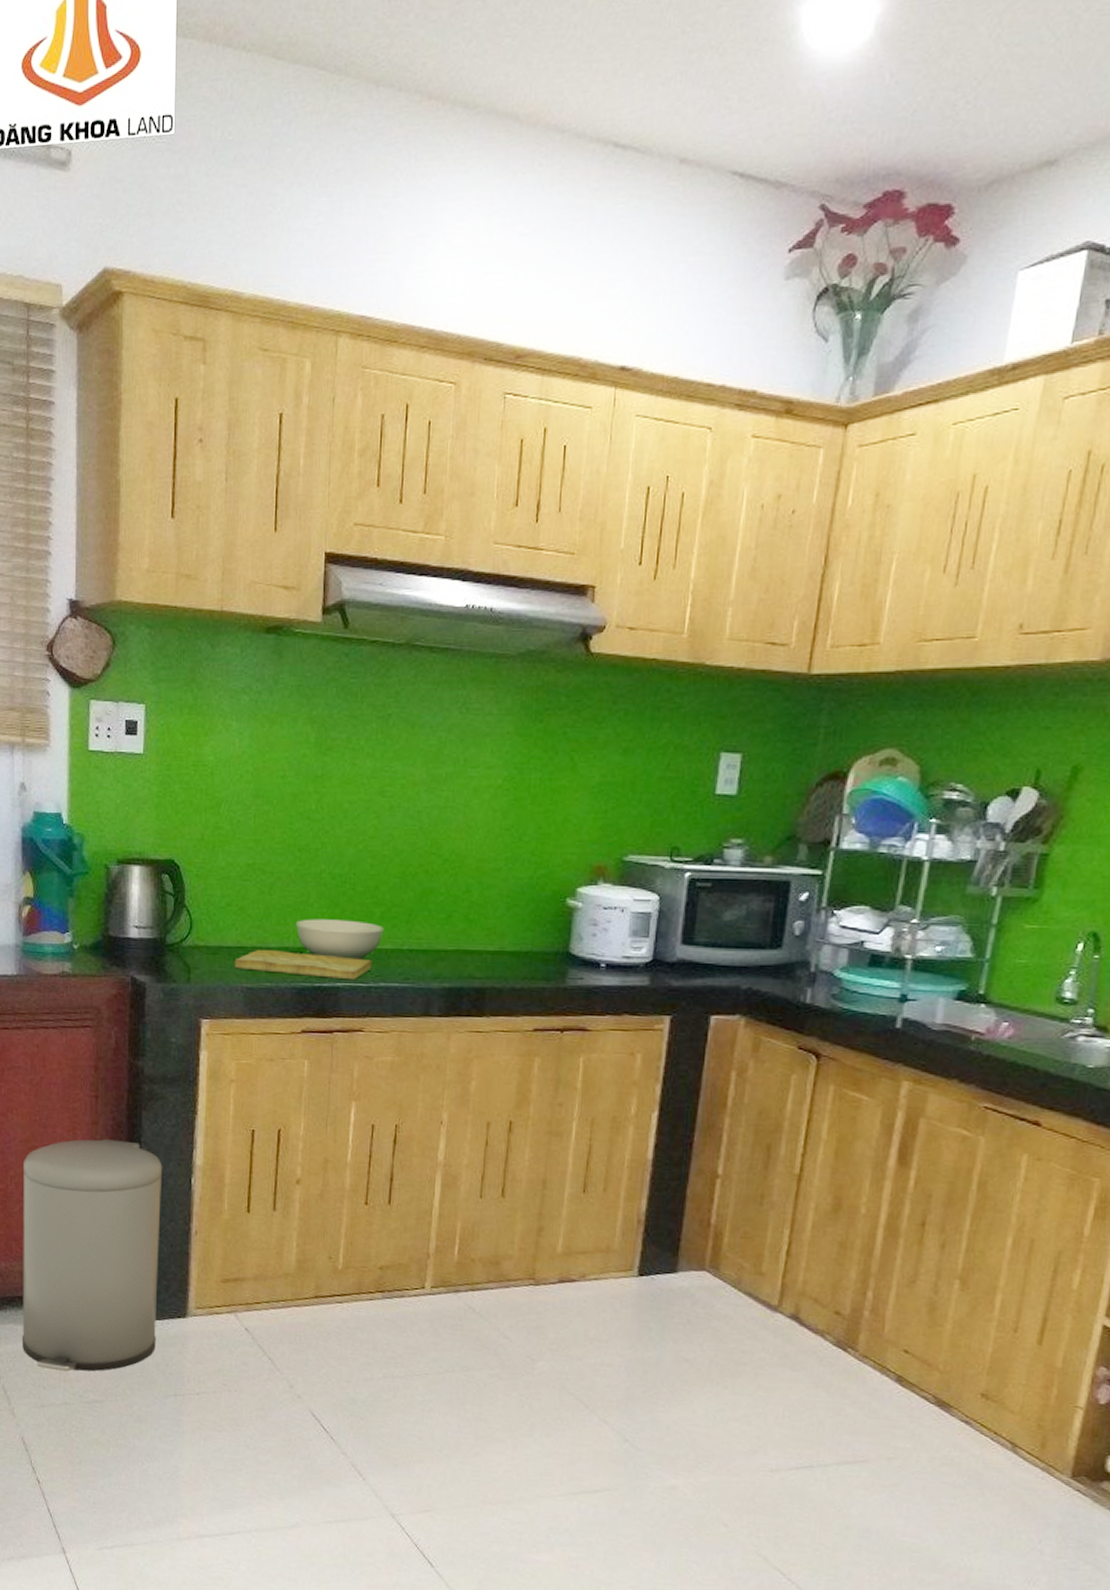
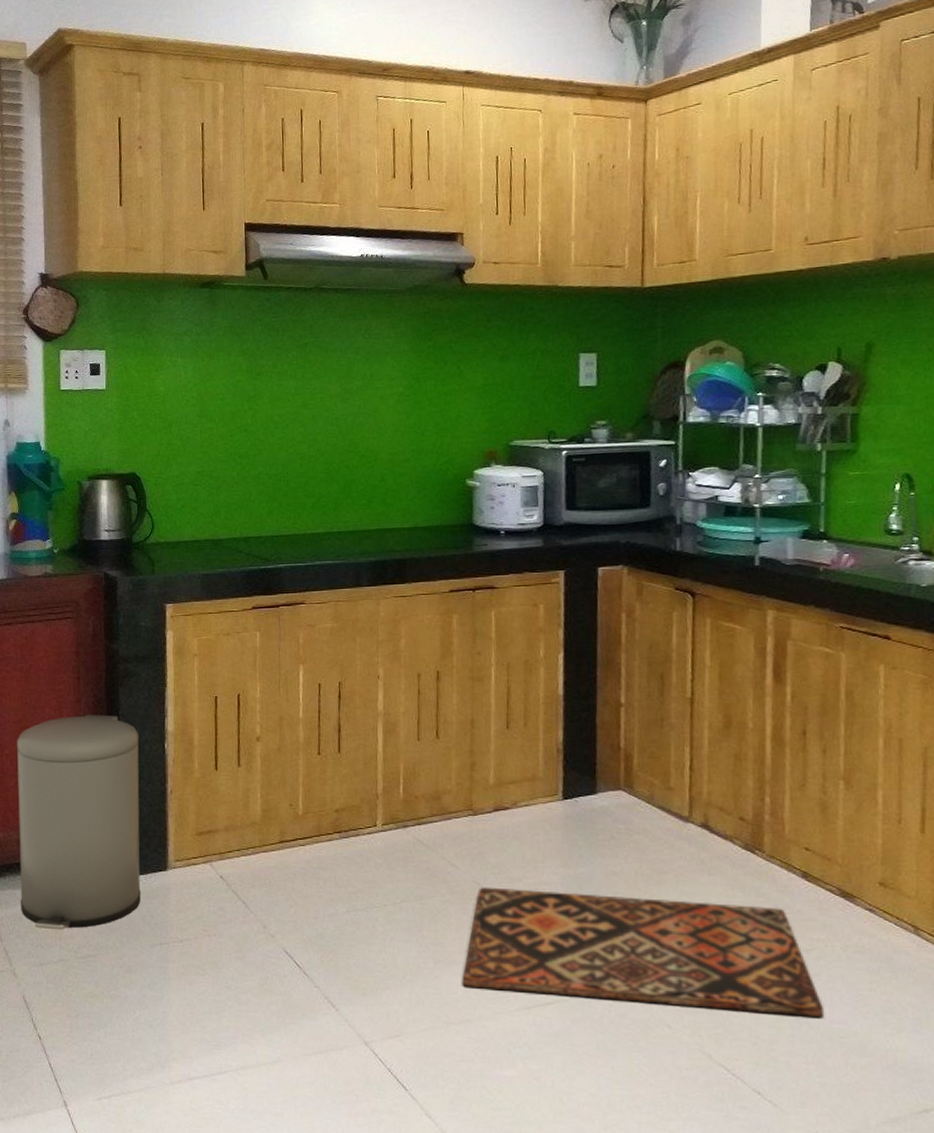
cutting board: present [234,949,373,981] -> none [191,540,308,562]
bowl: present [295,919,384,960] -> none [240,511,316,544]
doormat: none [504,1363,899,1530] -> present [462,887,825,1018]

